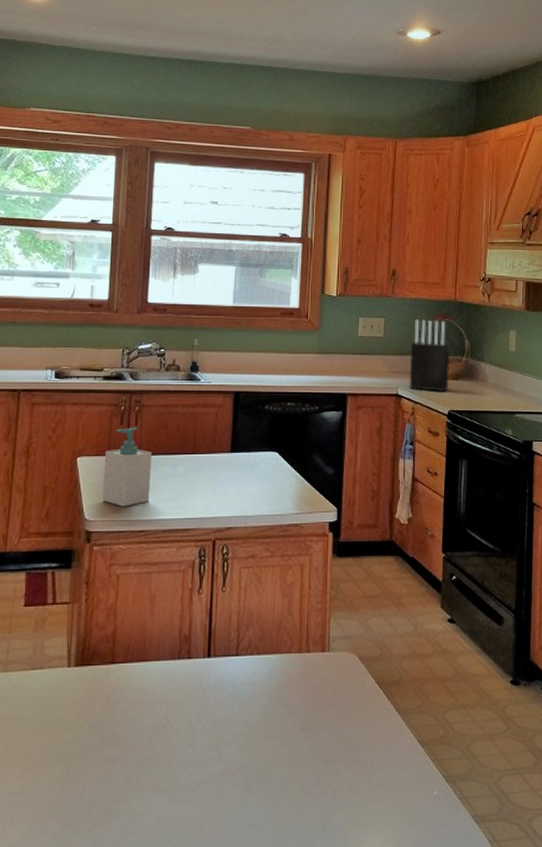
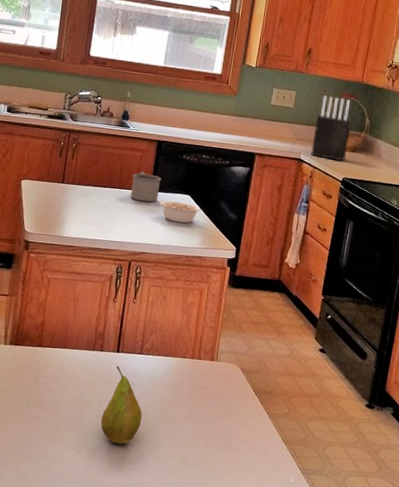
soap bottle: present [102,427,152,507] -> none [40,160,84,225]
fruit: none [195,675,246,778] -> present [101,366,143,444]
mug: none [208,431,242,466] -> present [131,172,161,203]
legume: none [243,461,295,485] -> present [159,200,204,223]

